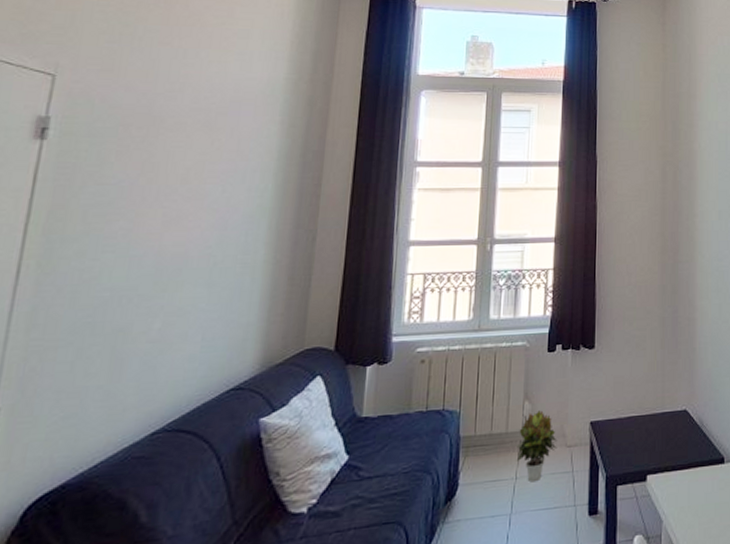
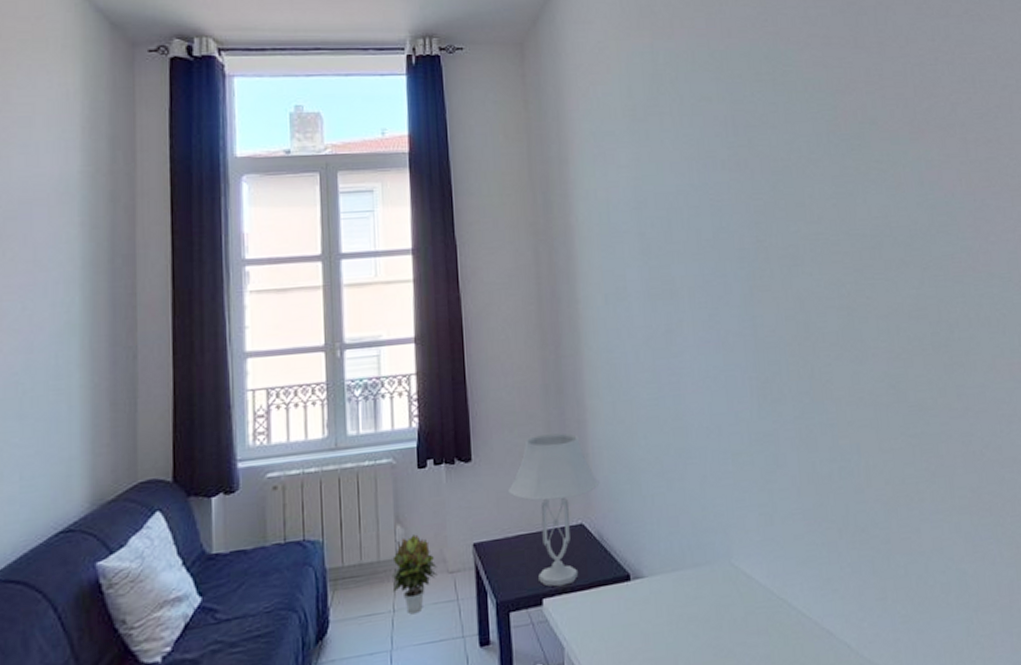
table lamp: none [624,328,704,465] -> present [508,433,600,587]

